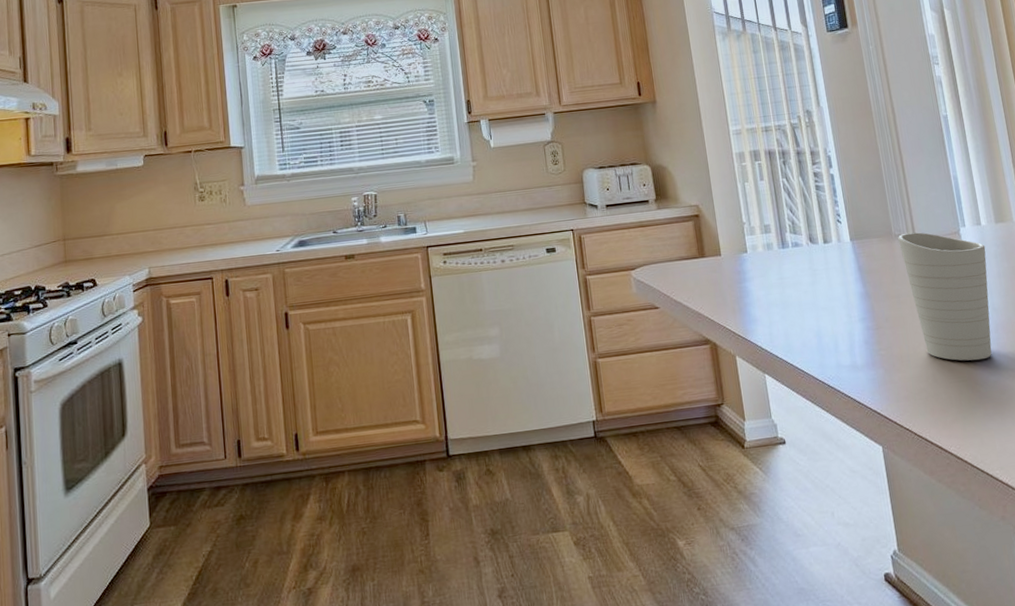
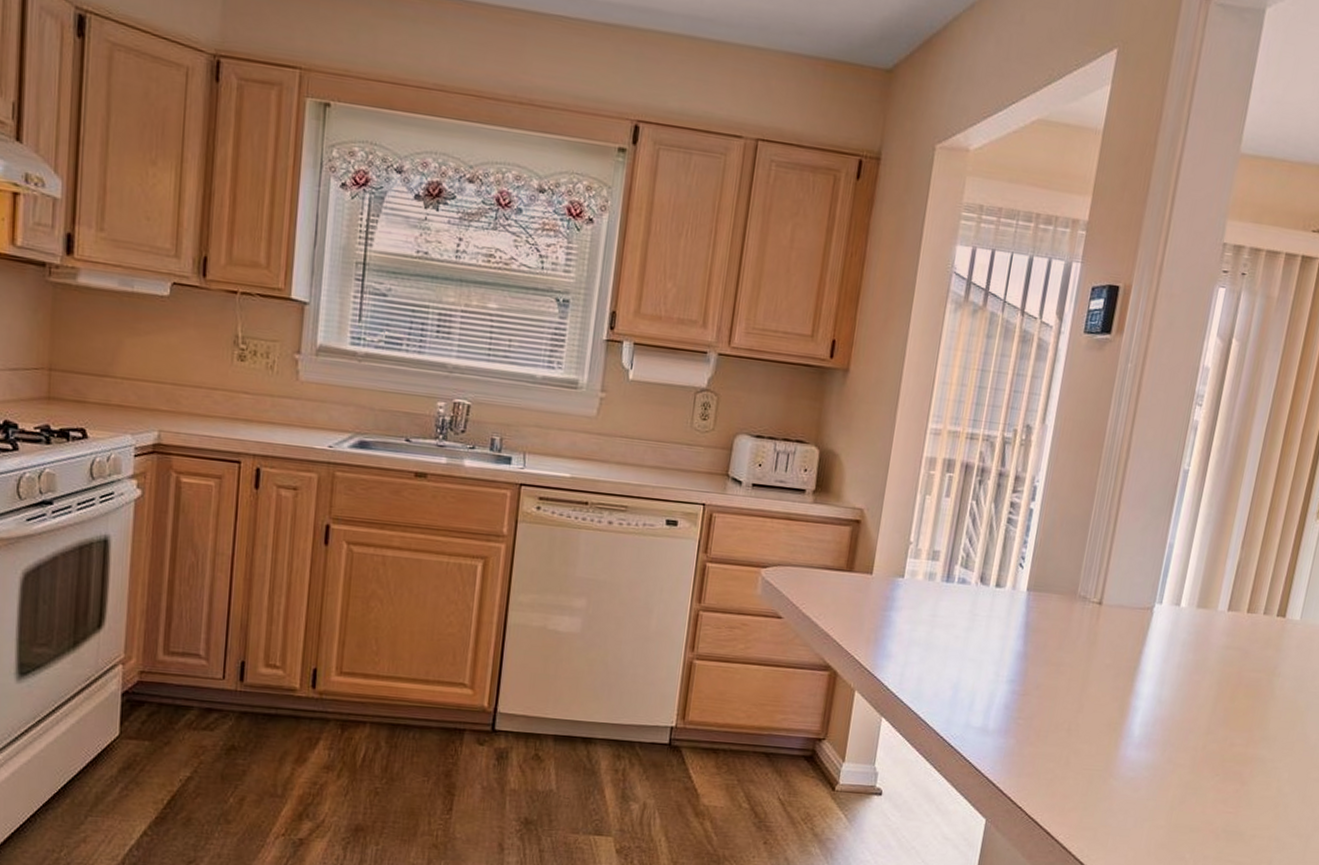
cup: present [898,232,992,361] -> none [1069,596,1176,752]

